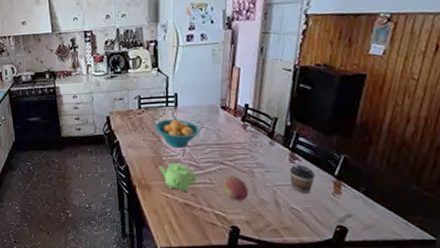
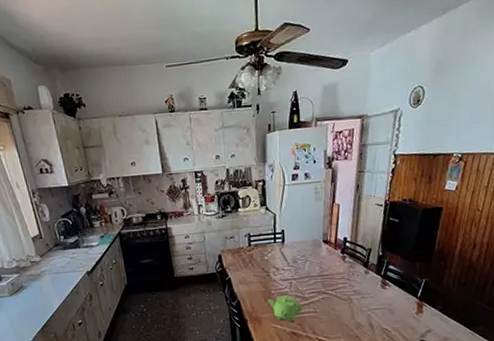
fruit bowl: present [155,118,200,148] -> none [264,254,305,281]
fruit: present [223,175,248,201] -> none [326,302,347,326]
coffee cup: present [290,165,315,193] -> none [382,289,402,315]

